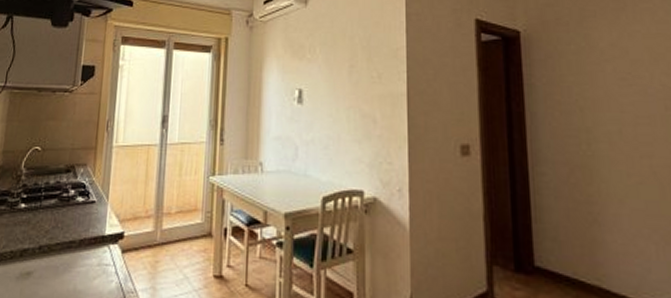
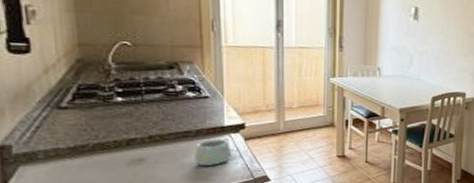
mug: none [73,250,109,284] -> present [194,138,232,166]

